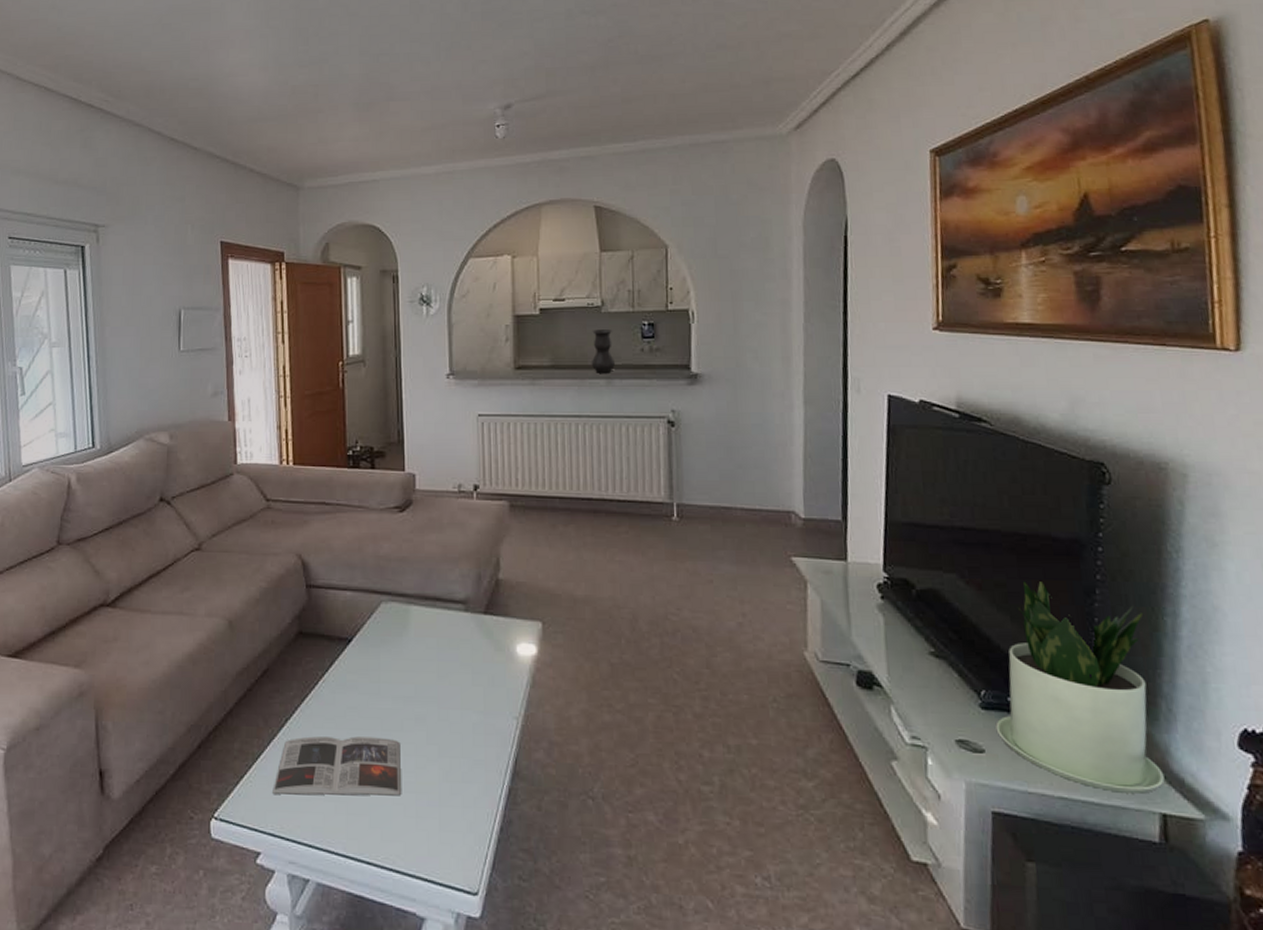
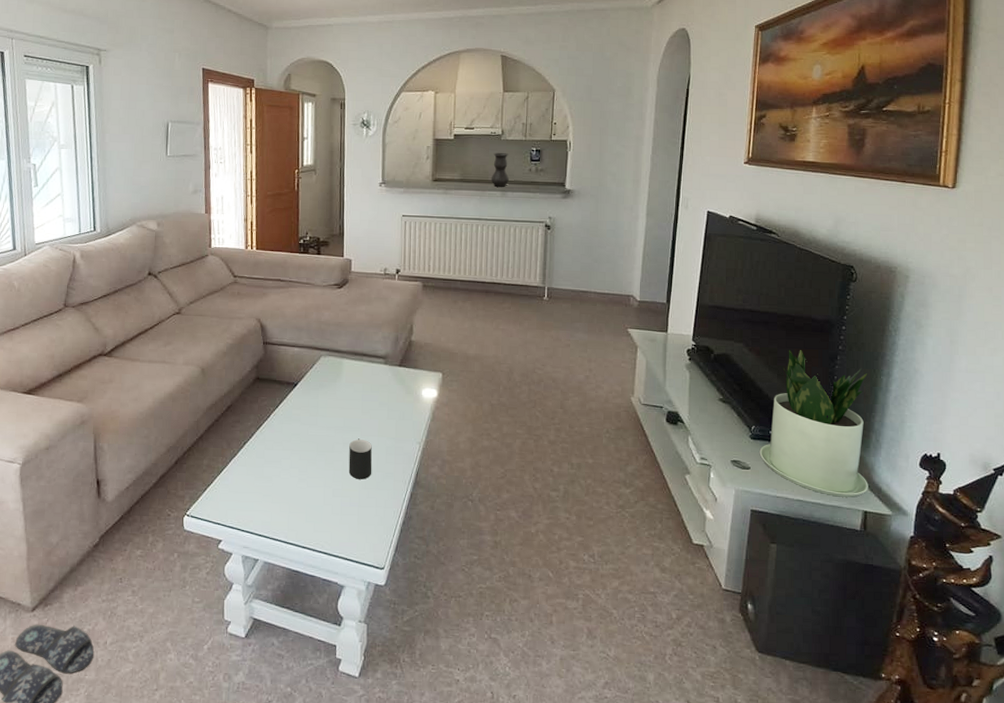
magazine: present [272,736,401,796] -> none [232,455,331,499]
cup: none [423,712,455,769] -> present [348,438,372,480]

